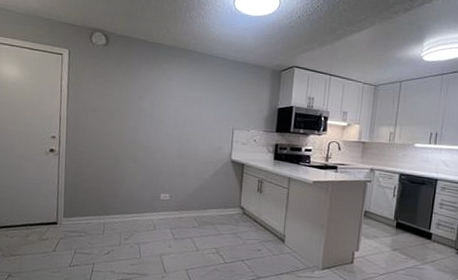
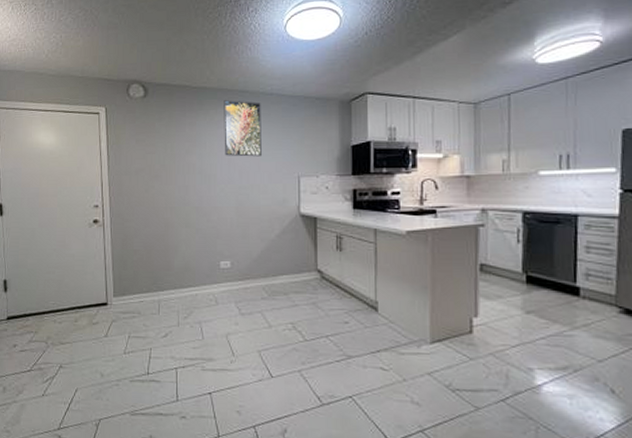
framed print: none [173,57,208,109] -> present [224,100,263,157]

